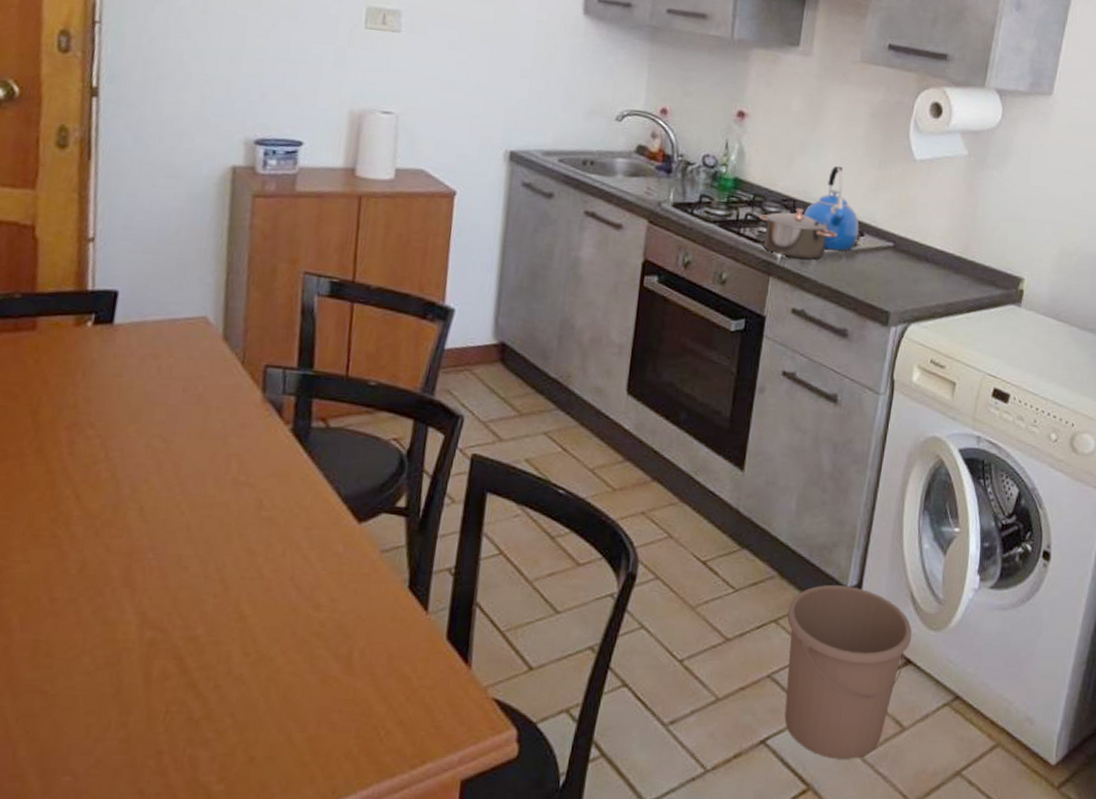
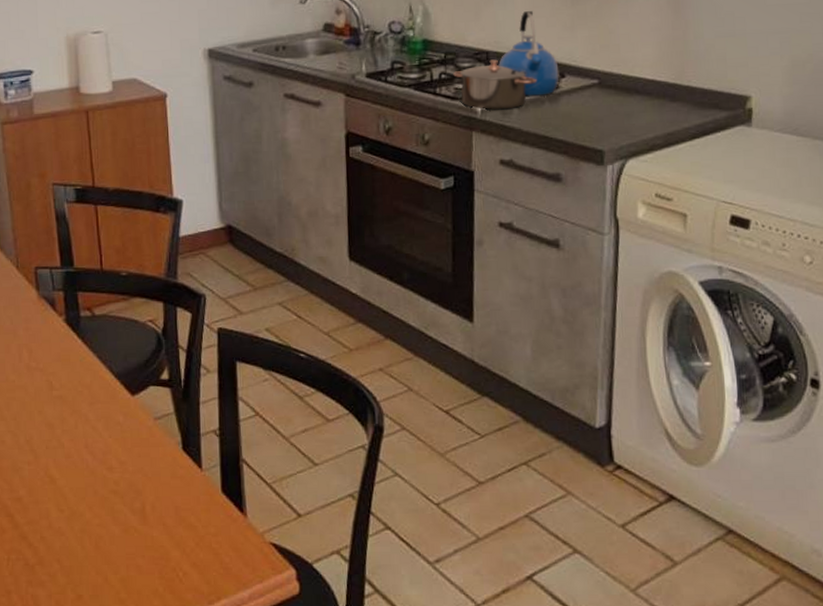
bucket: present [784,584,912,759] -> none [536,425,673,593]

